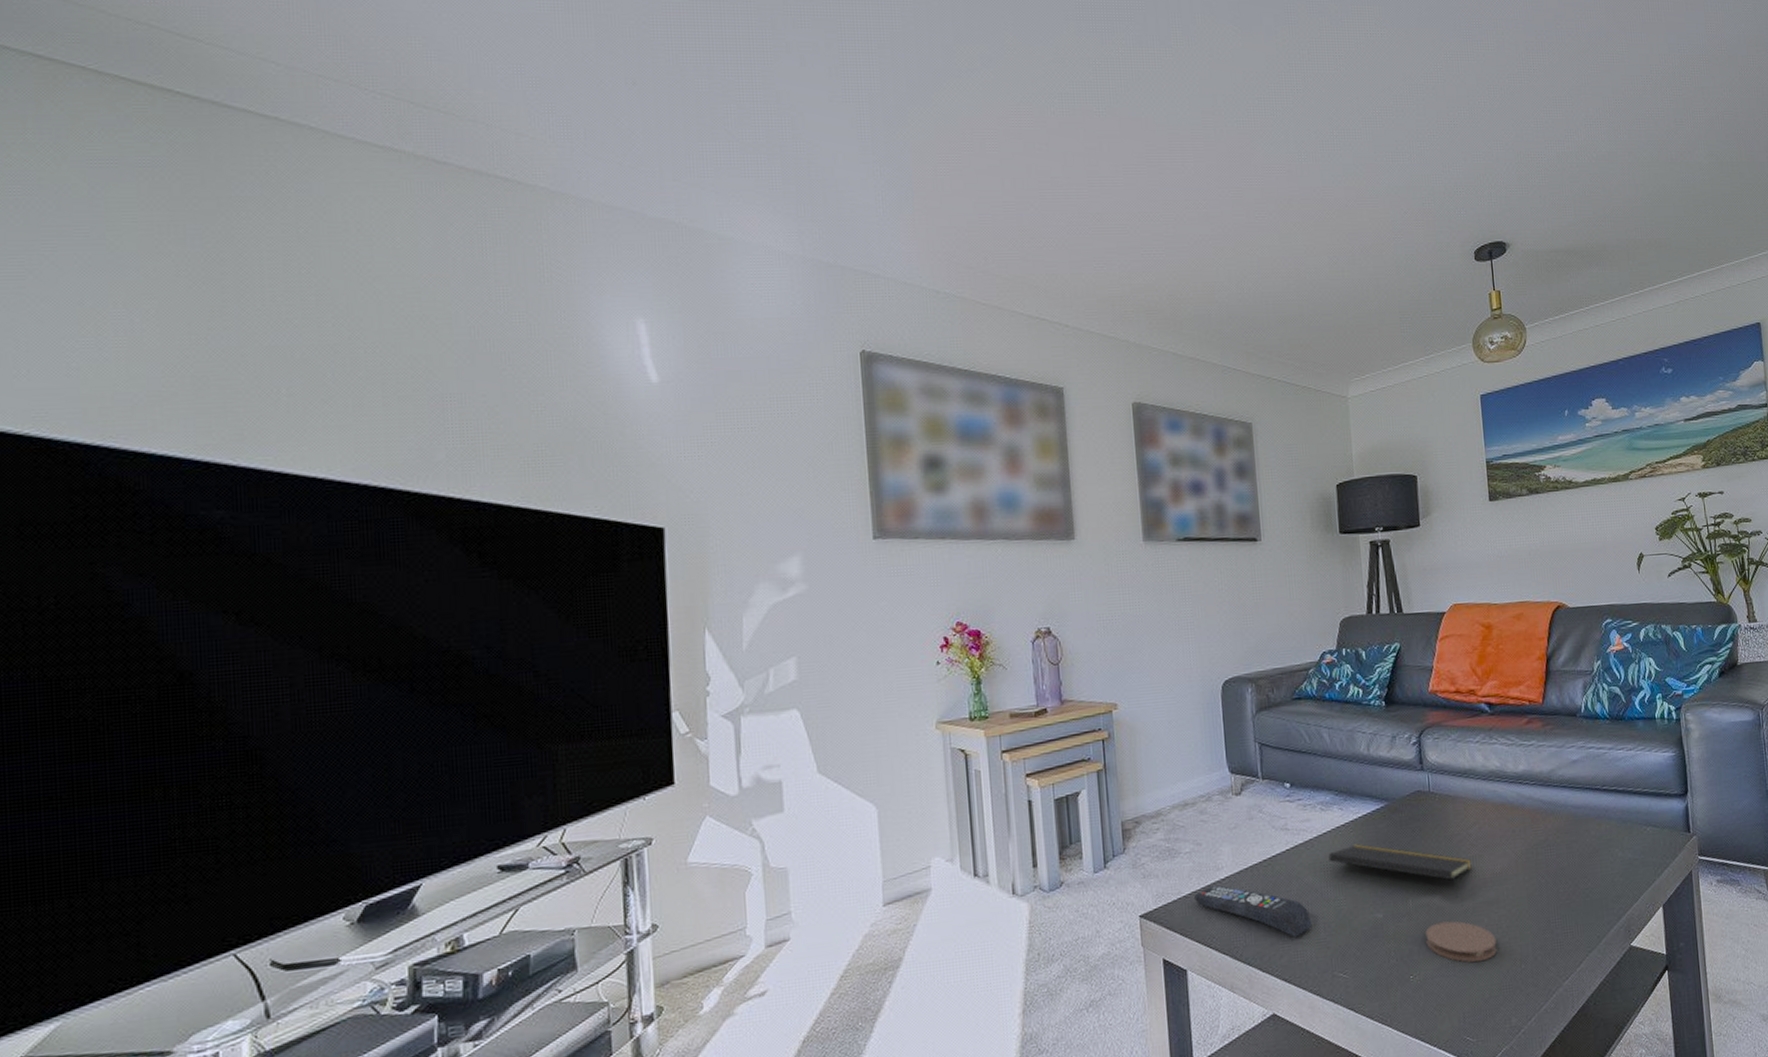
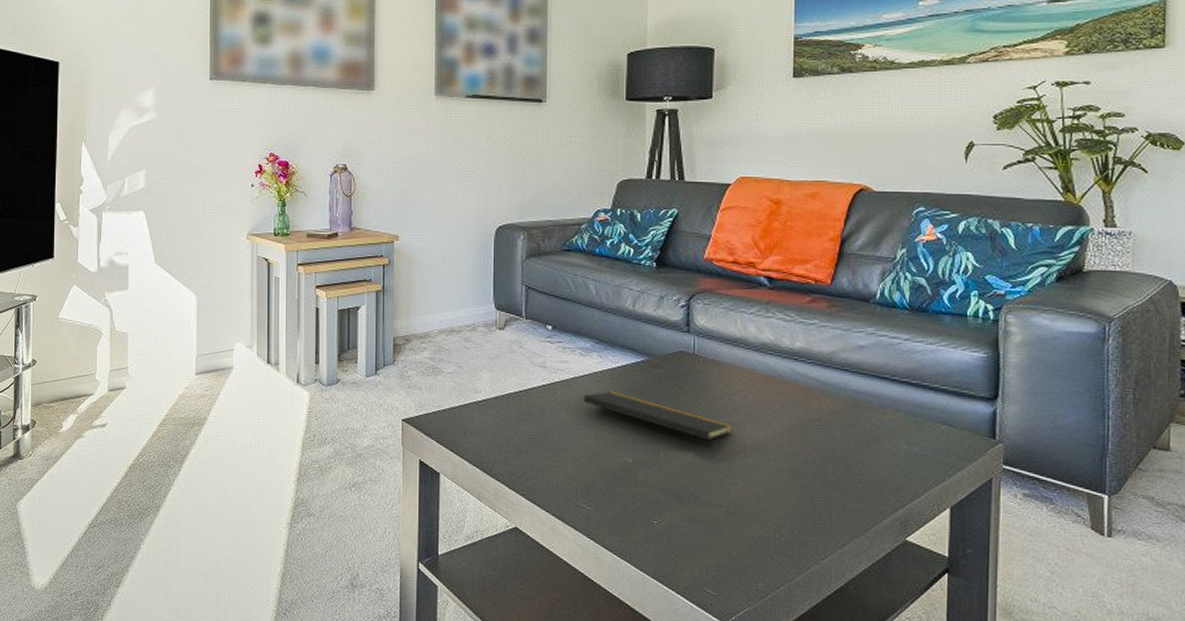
remote control: present [1194,885,1312,938] -> none [453,405,561,464]
coaster: present [1425,921,1497,962] -> none [675,477,750,523]

